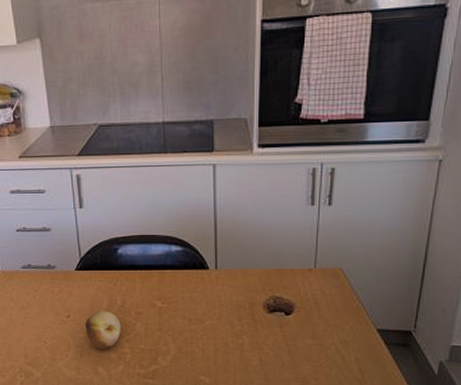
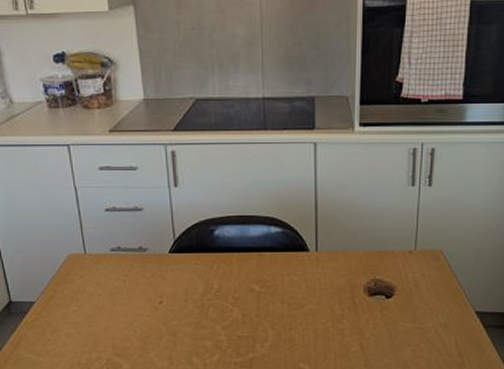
fruit: present [85,311,121,349] -> none [179,296,217,337]

